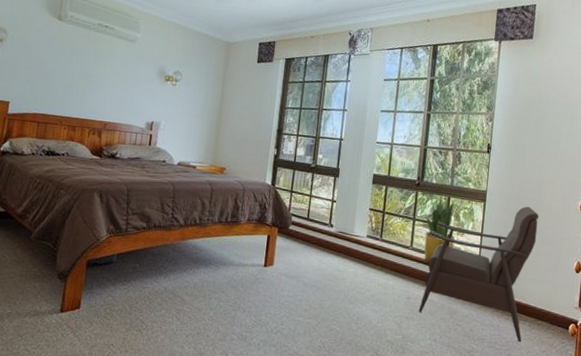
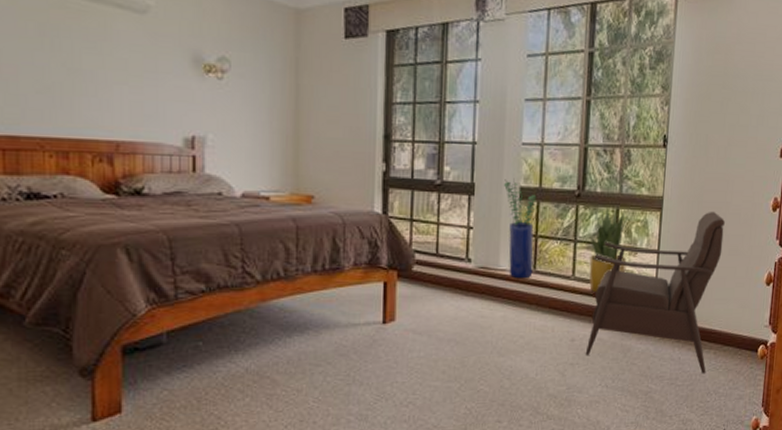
vase: none [361,167,386,244] -> present [504,178,537,278]

